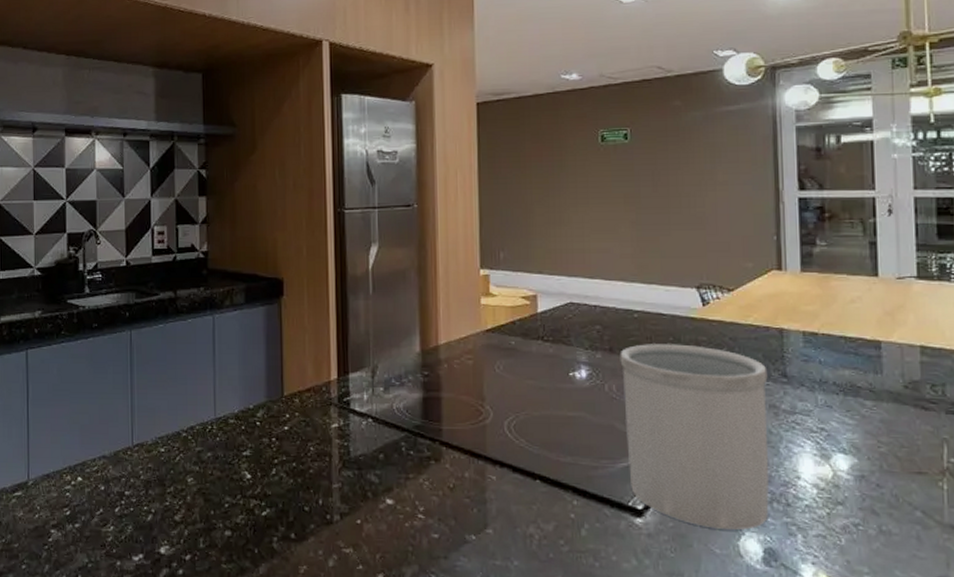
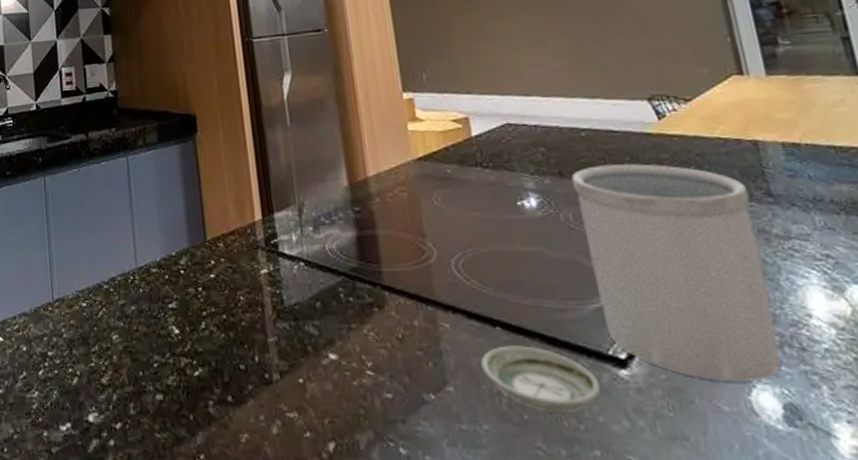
saucer: none [519,496,618,552] -> present [480,345,602,412]

